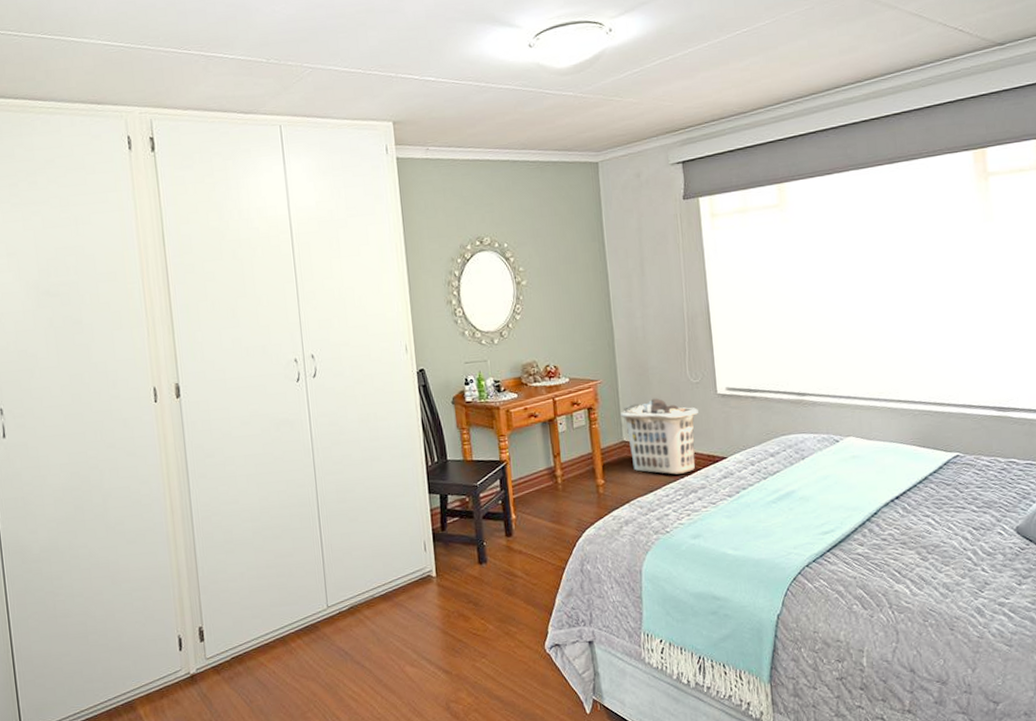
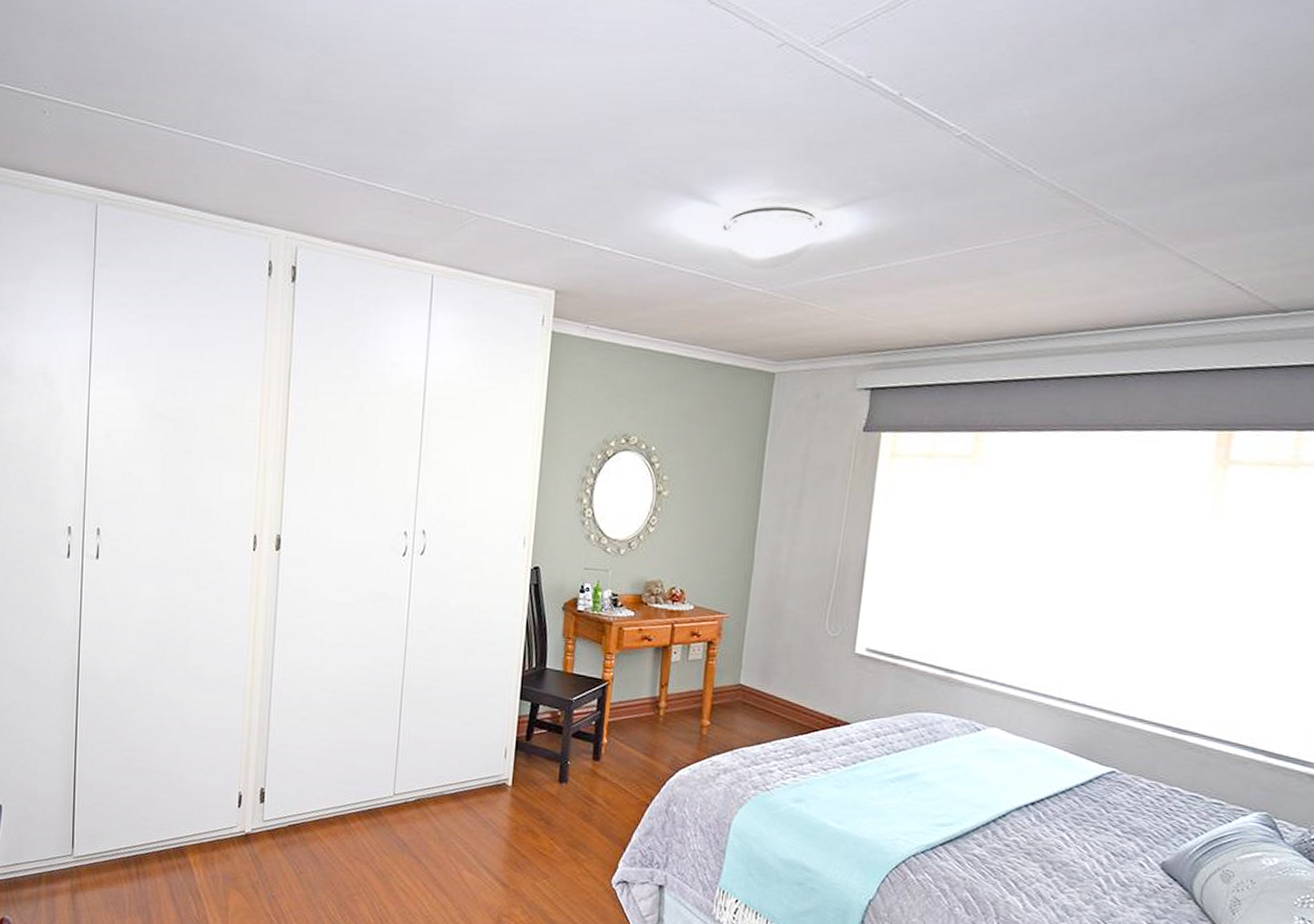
clothes hamper: present [620,398,698,475] -> none [742,644,830,732]

